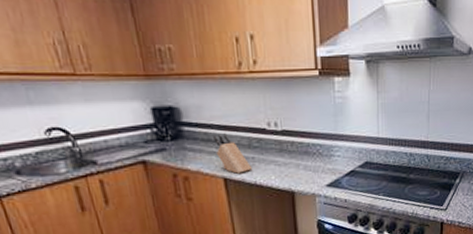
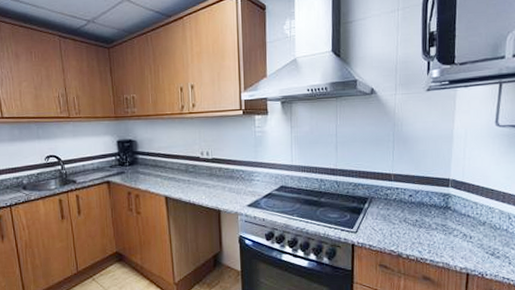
knife block: present [213,133,253,174] -> none [160,160,188,193]

